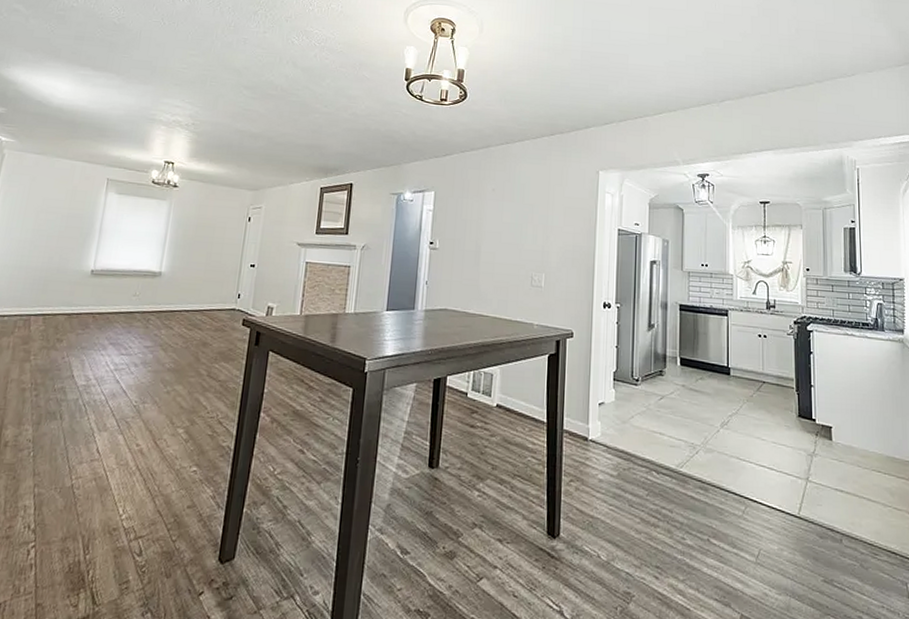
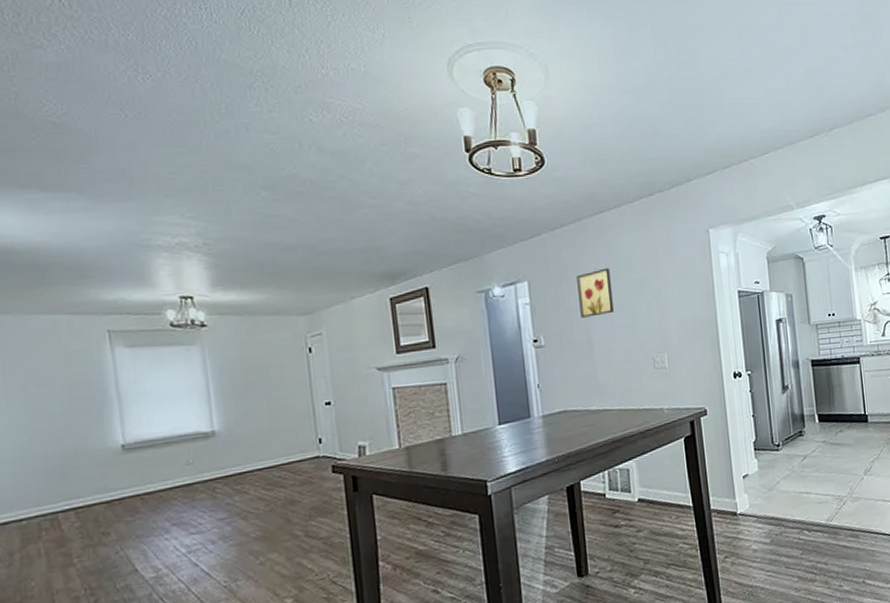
wall art: none [474,190,506,231] -> present [577,268,614,318]

